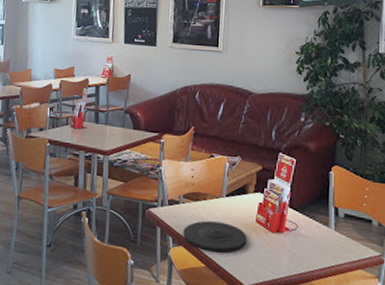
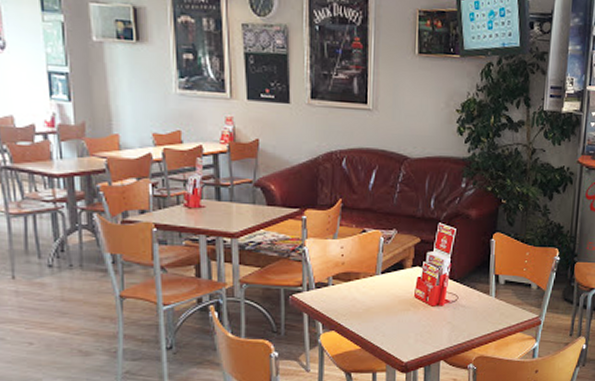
plate: present [183,220,247,253] -> none [334,301,405,333]

